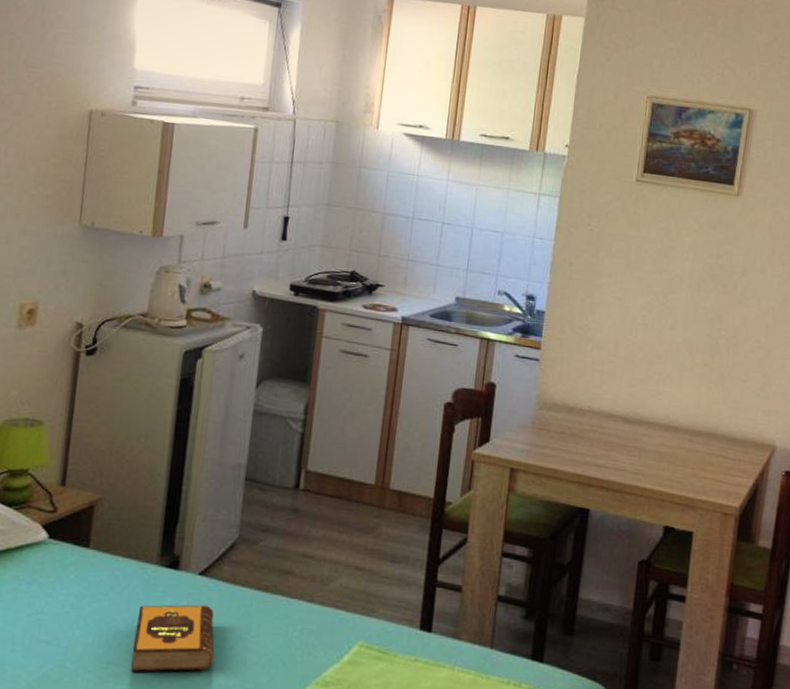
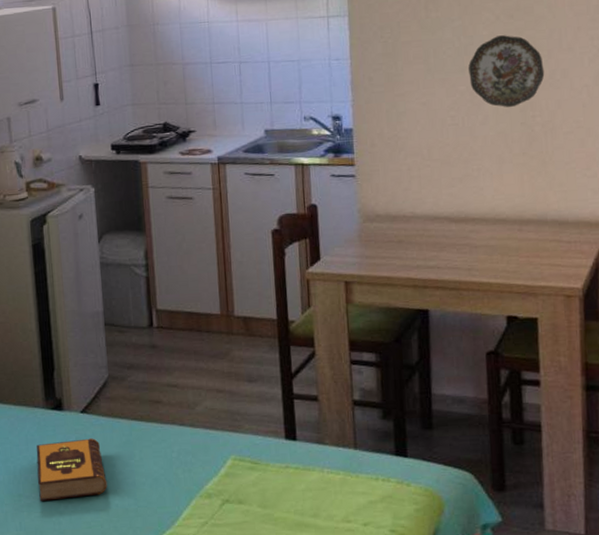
decorative plate: none [665,244,737,318] -> present [468,35,545,108]

